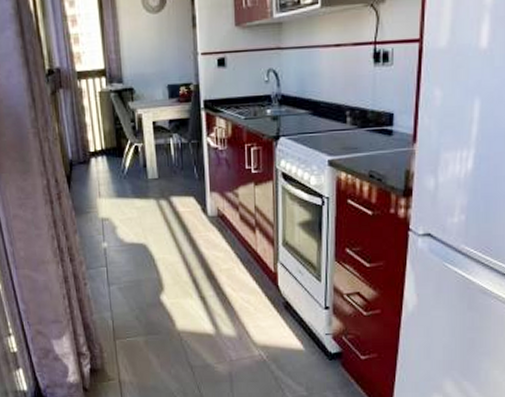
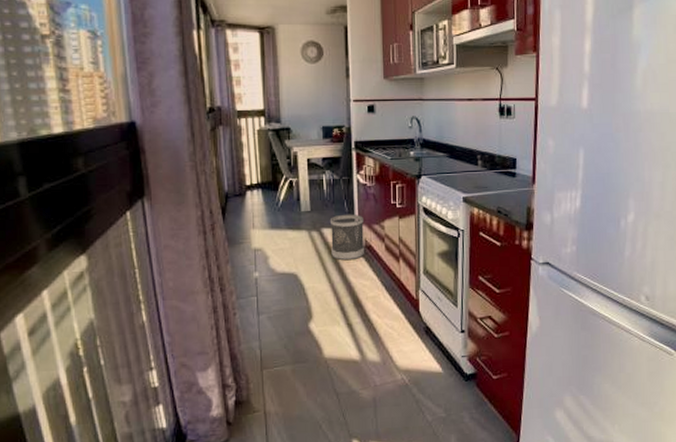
wastebasket: none [178,180,217,231] -> present [329,214,364,261]

